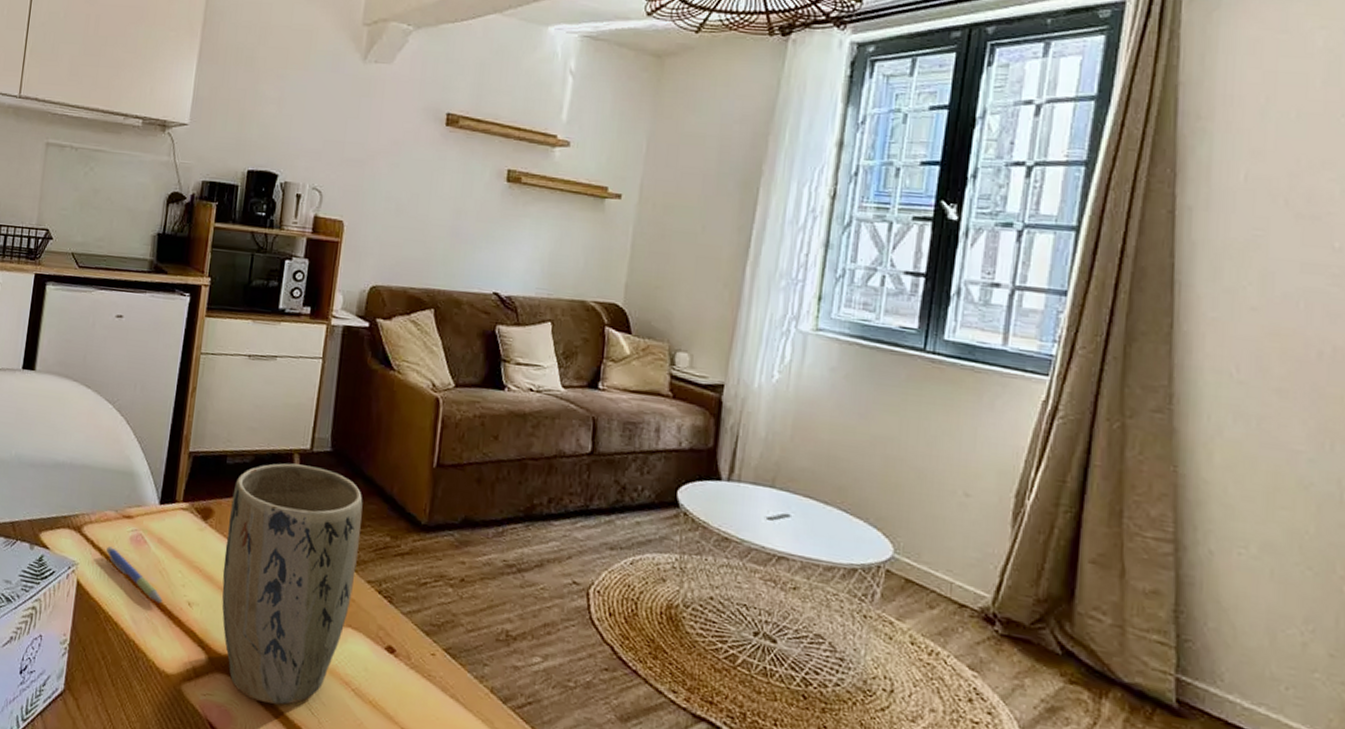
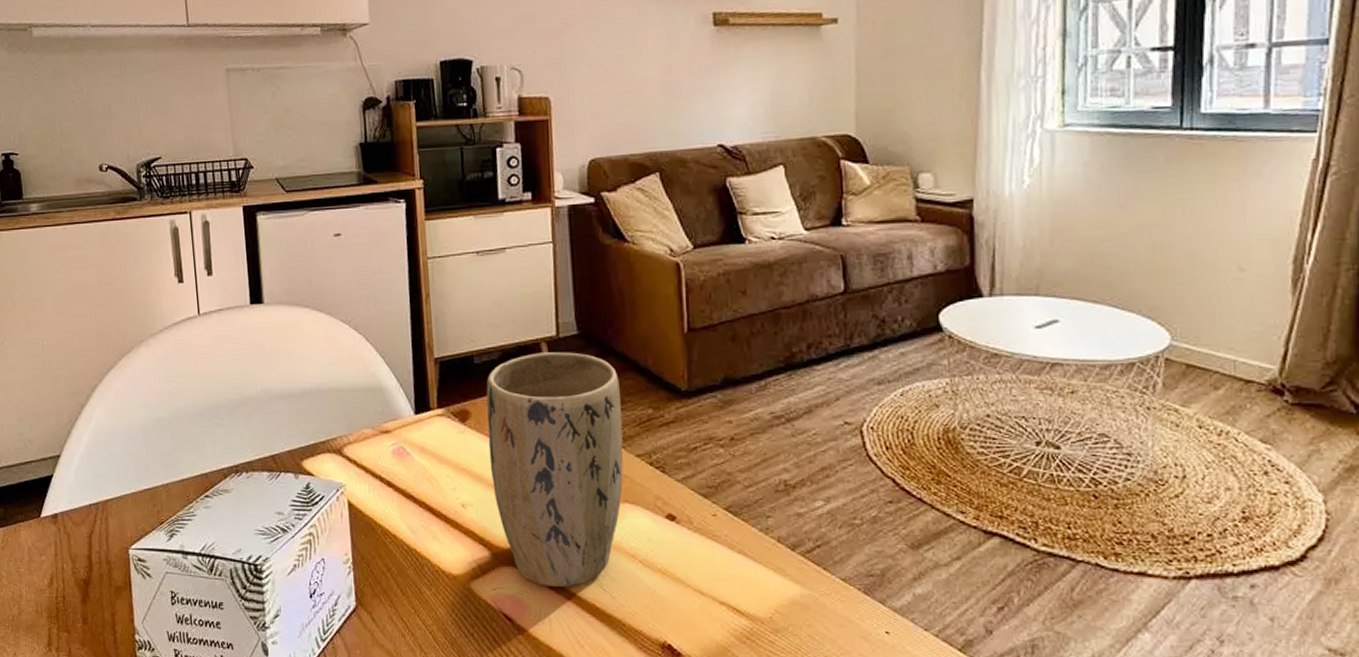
pen: present [106,546,163,604] -> none [371,463,436,510]

